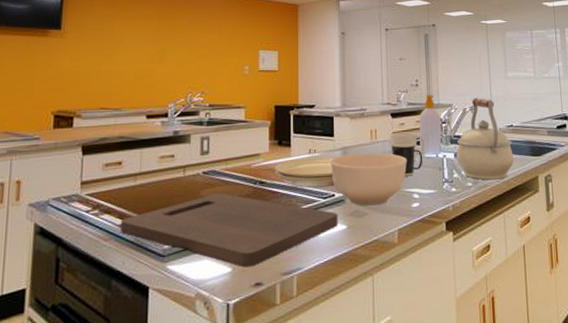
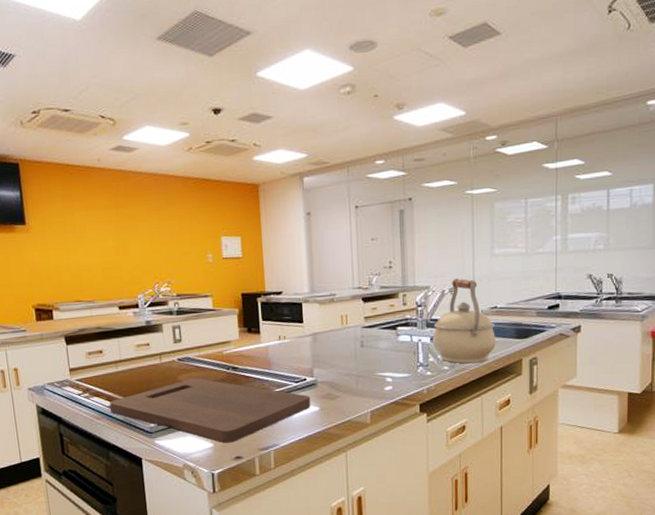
plate: present [274,157,335,188] -> none [245,343,306,373]
bowl: present [330,153,407,206] -> none [300,338,379,389]
mug: present [390,131,426,162] -> none [361,316,400,347]
mug: present [391,143,423,177] -> none [363,327,397,361]
soap bottle: present [419,95,442,155] -> none [392,277,417,340]

